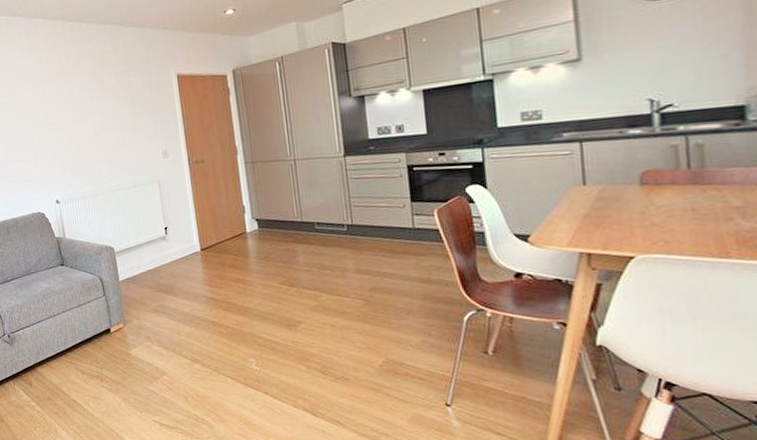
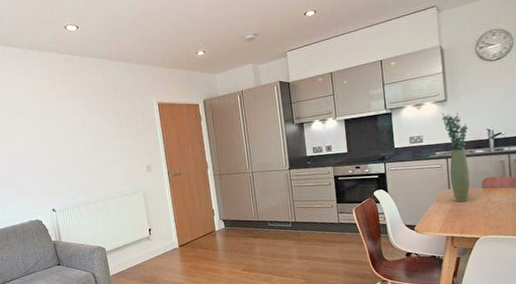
vase: none [572,76,619,205] -> present [441,112,470,203]

